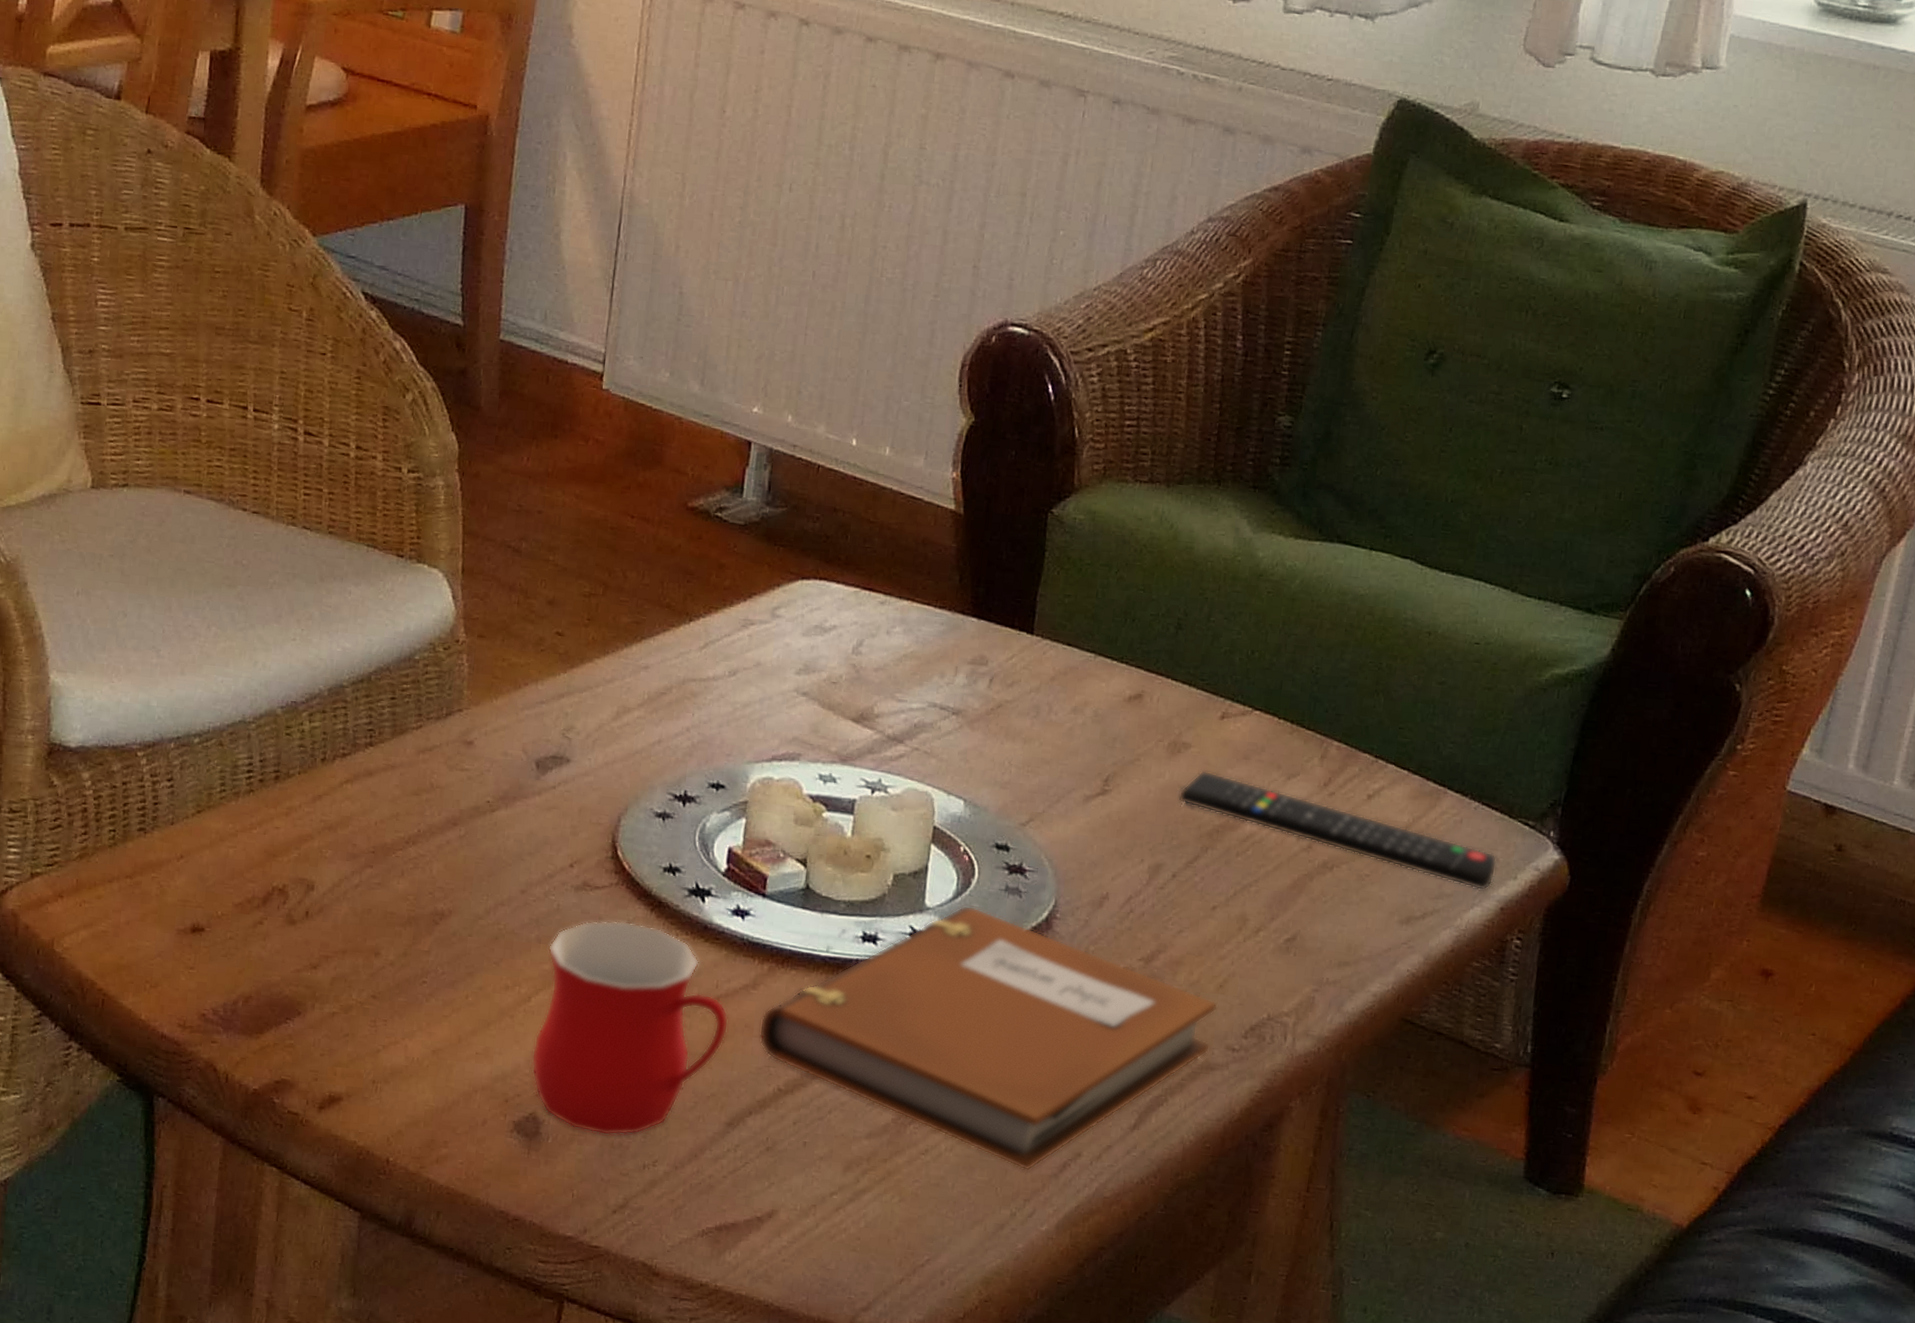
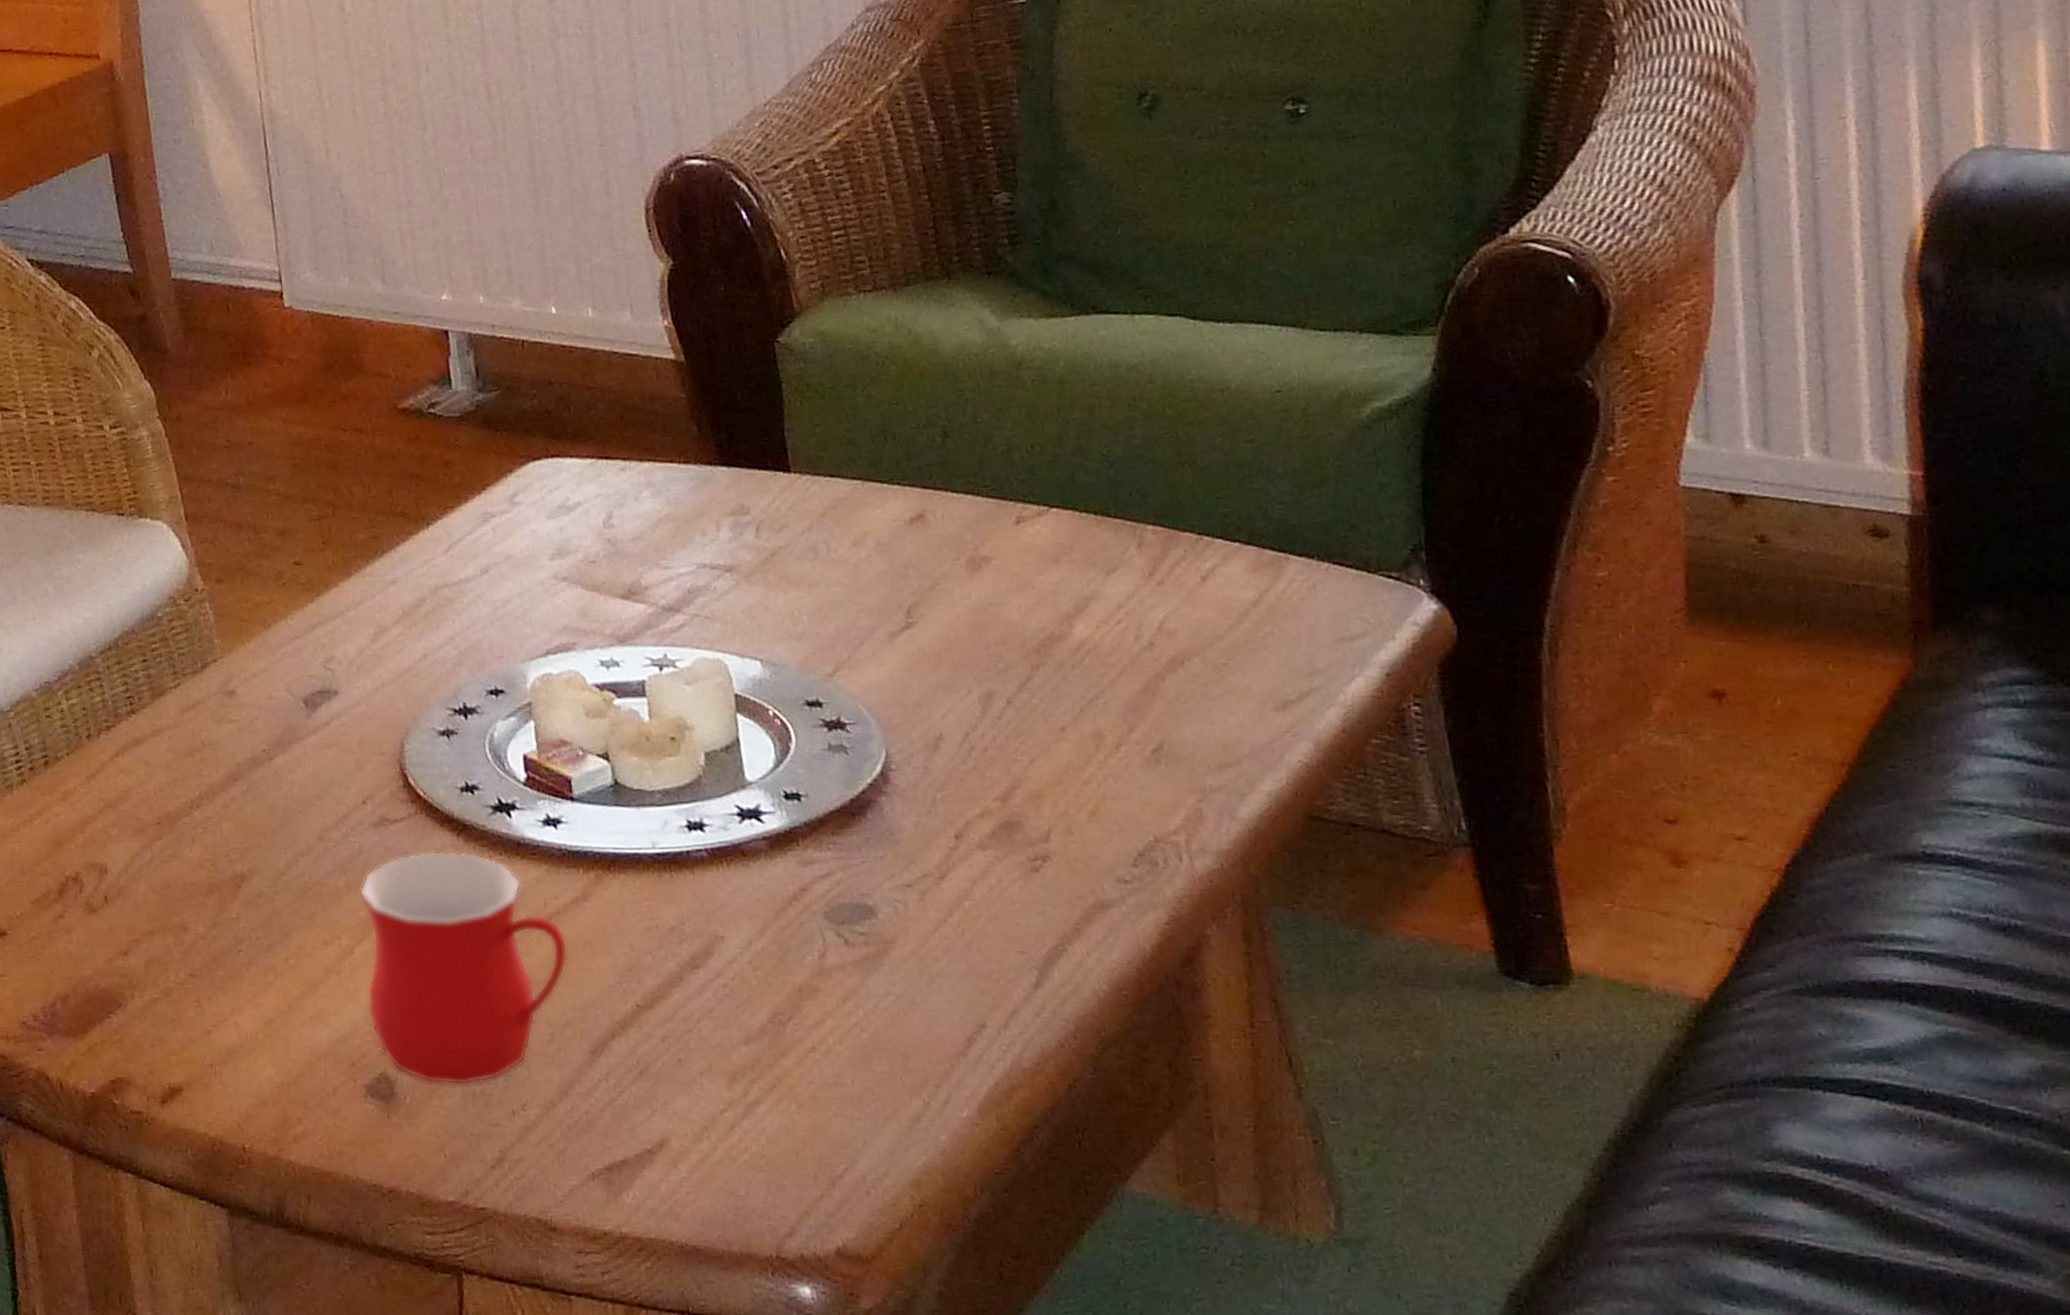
notebook: present [759,905,1219,1172] -> none [600,772,1100,1054]
remote control: present [1178,770,1497,891] -> none [991,582,1370,659]

